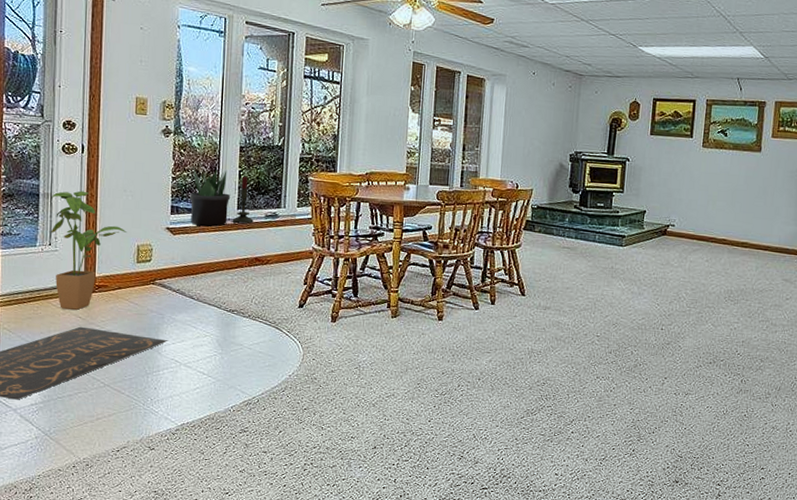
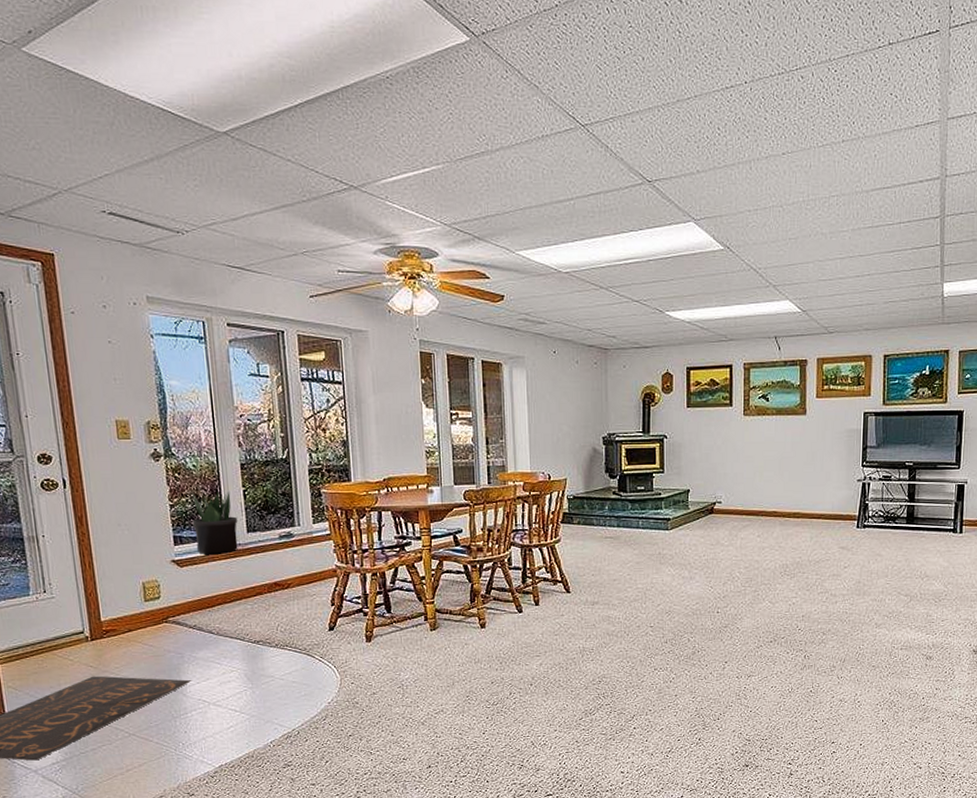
house plant: present [50,190,128,310] -> none [36,530,129,659]
candle: present [232,176,254,224] -> none [243,495,267,548]

